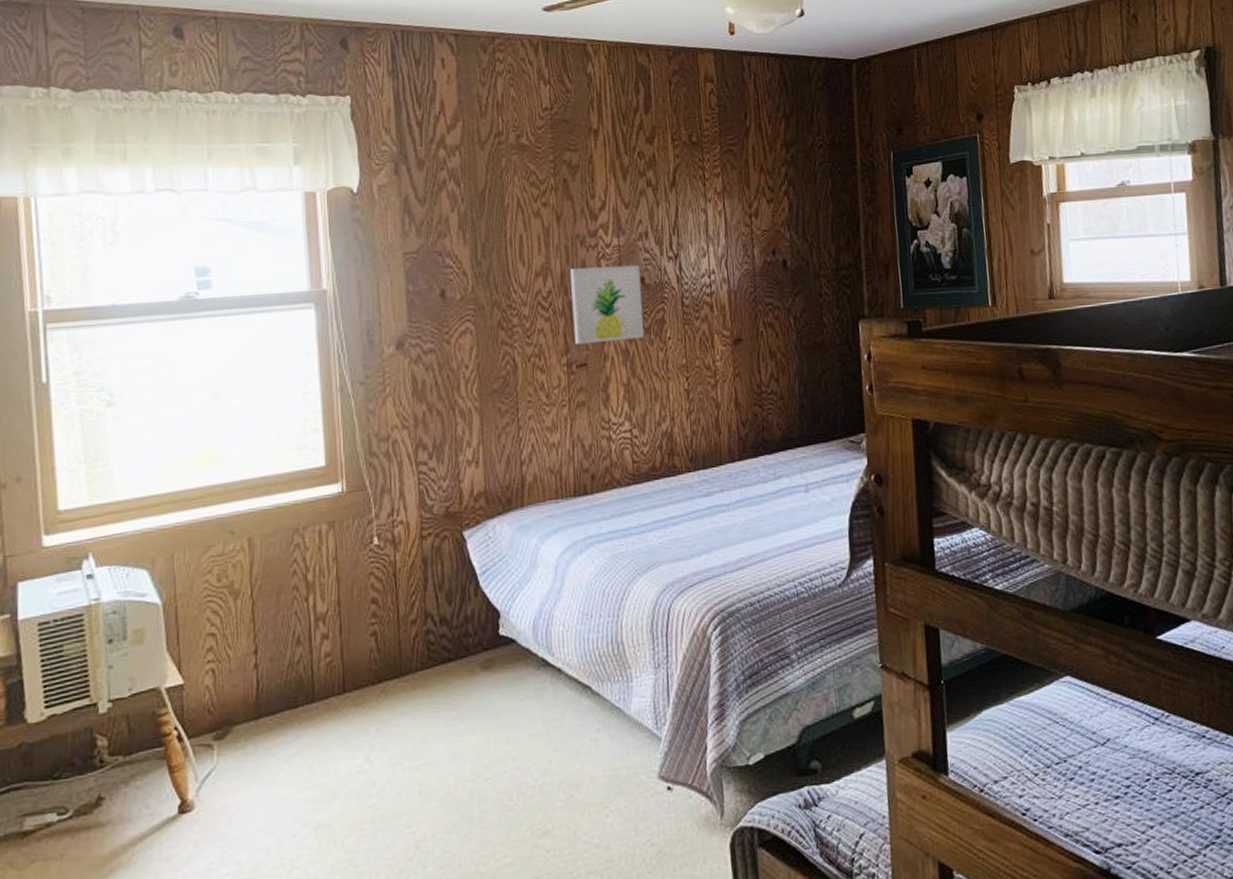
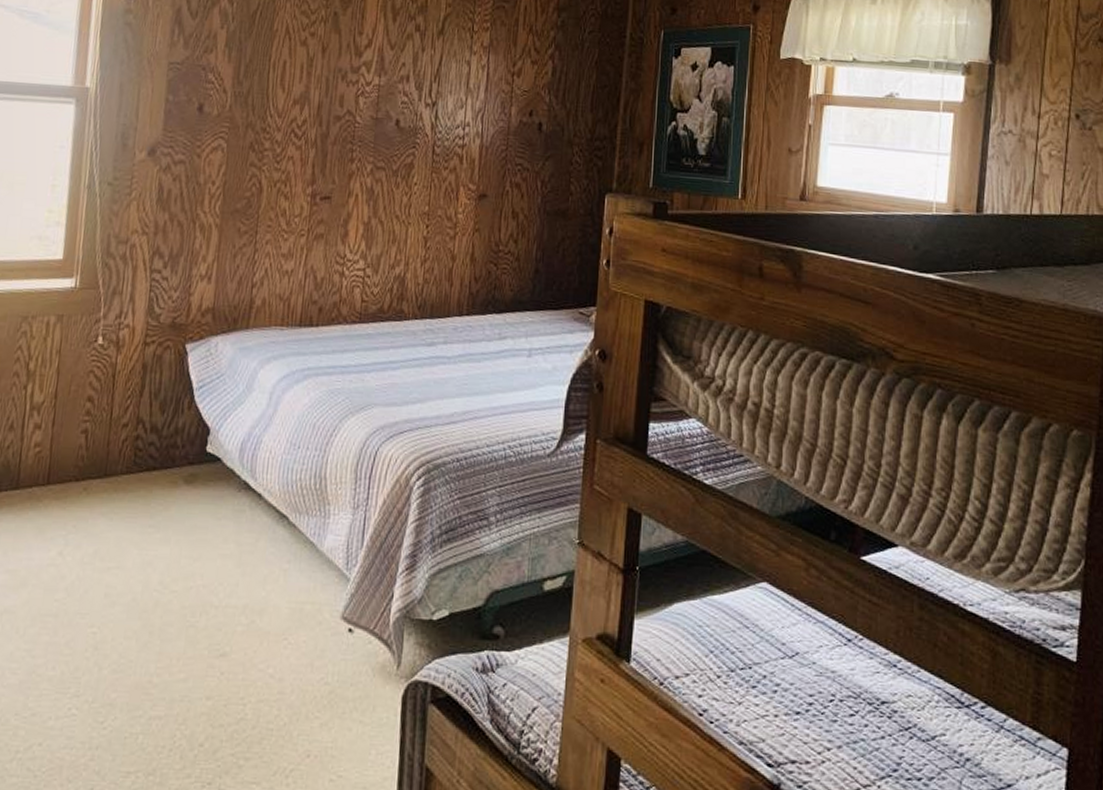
wall art: present [570,264,645,345] -> none [321,101,396,180]

